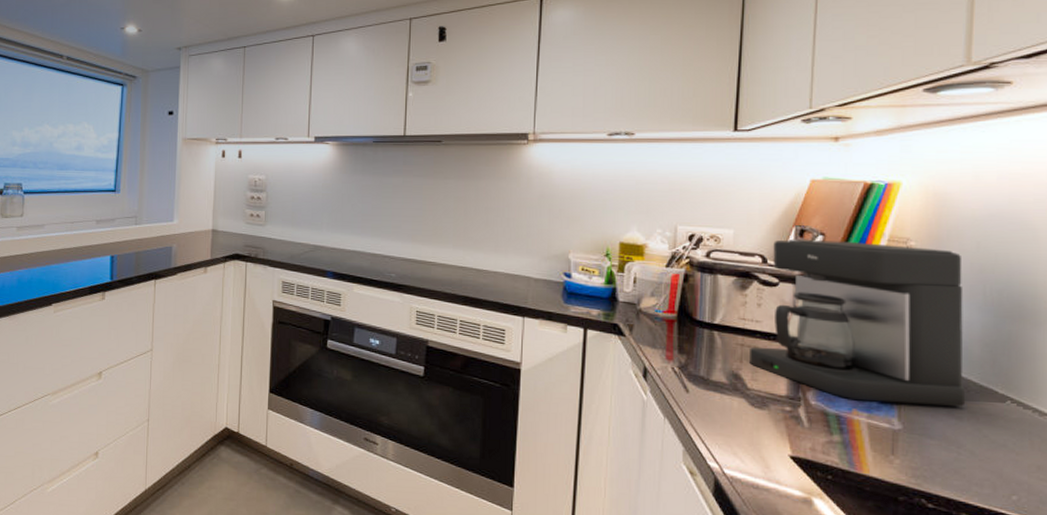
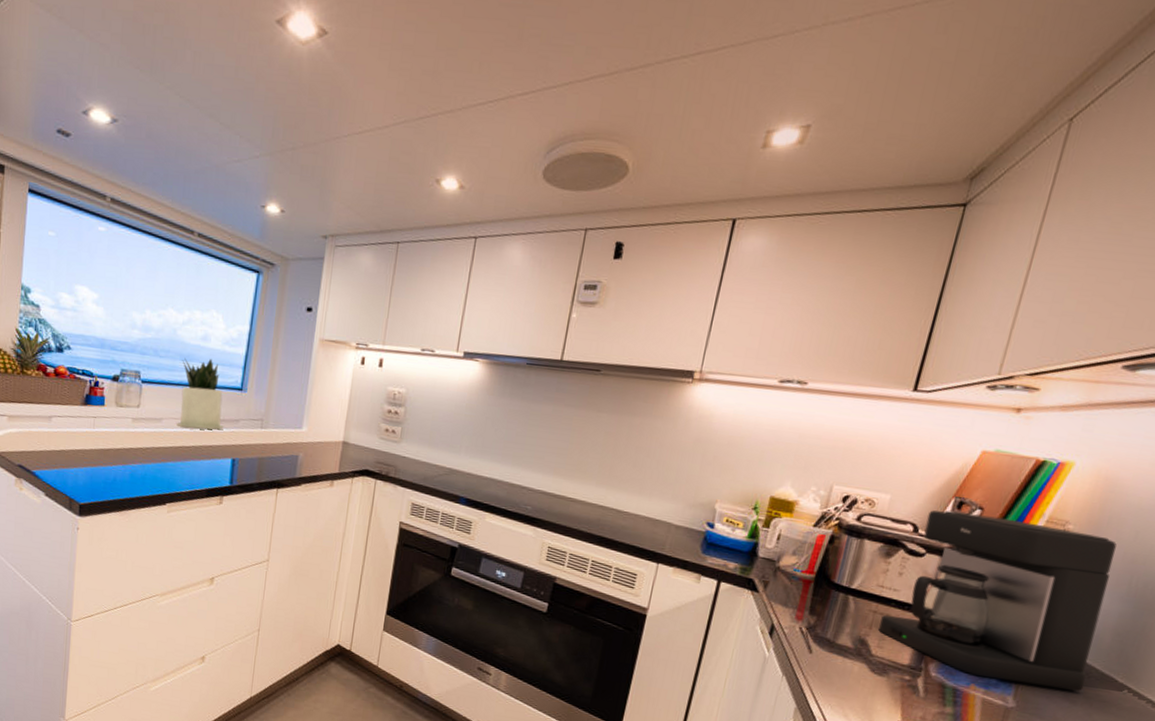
planter: none [57,165,102,232] -> present [175,358,225,431]

